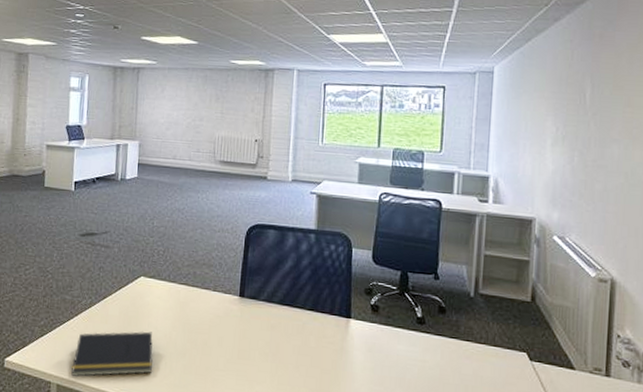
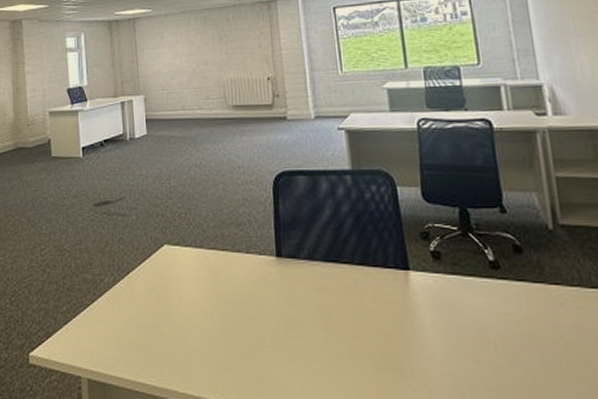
notepad: present [71,331,154,378] -> none [101,307,190,369]

